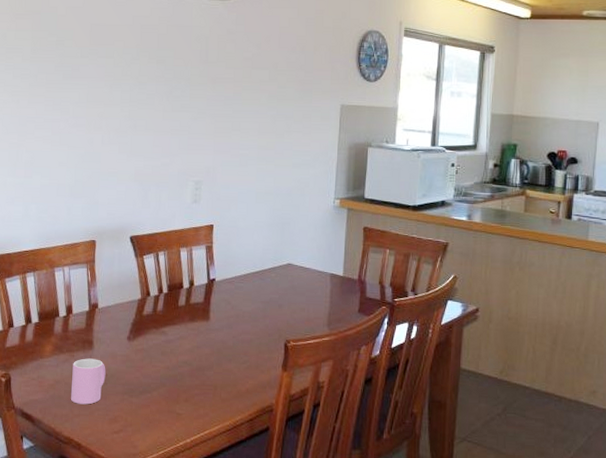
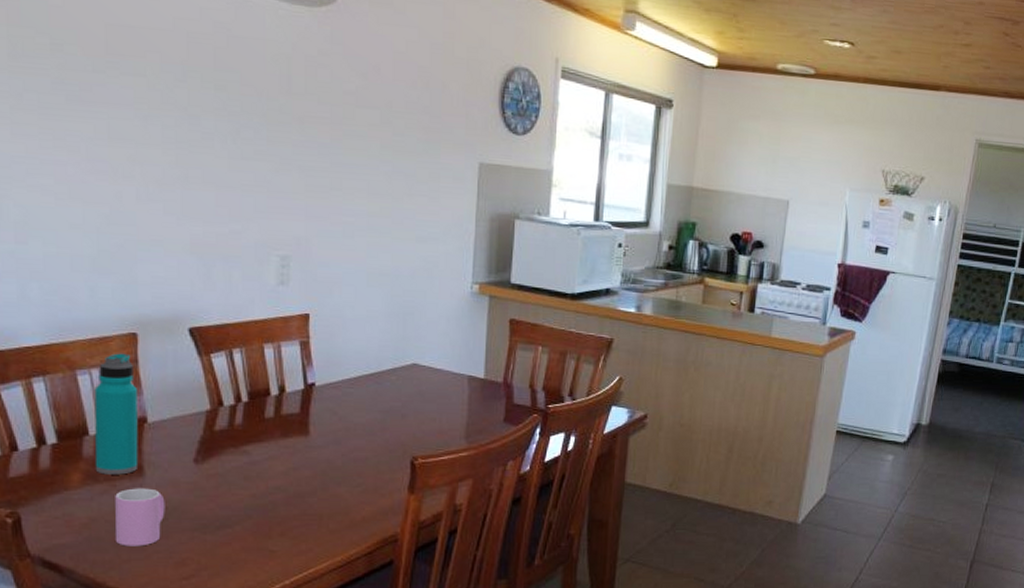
water bottle: none [61,255,93,348] -> present [94,353,139,475]

